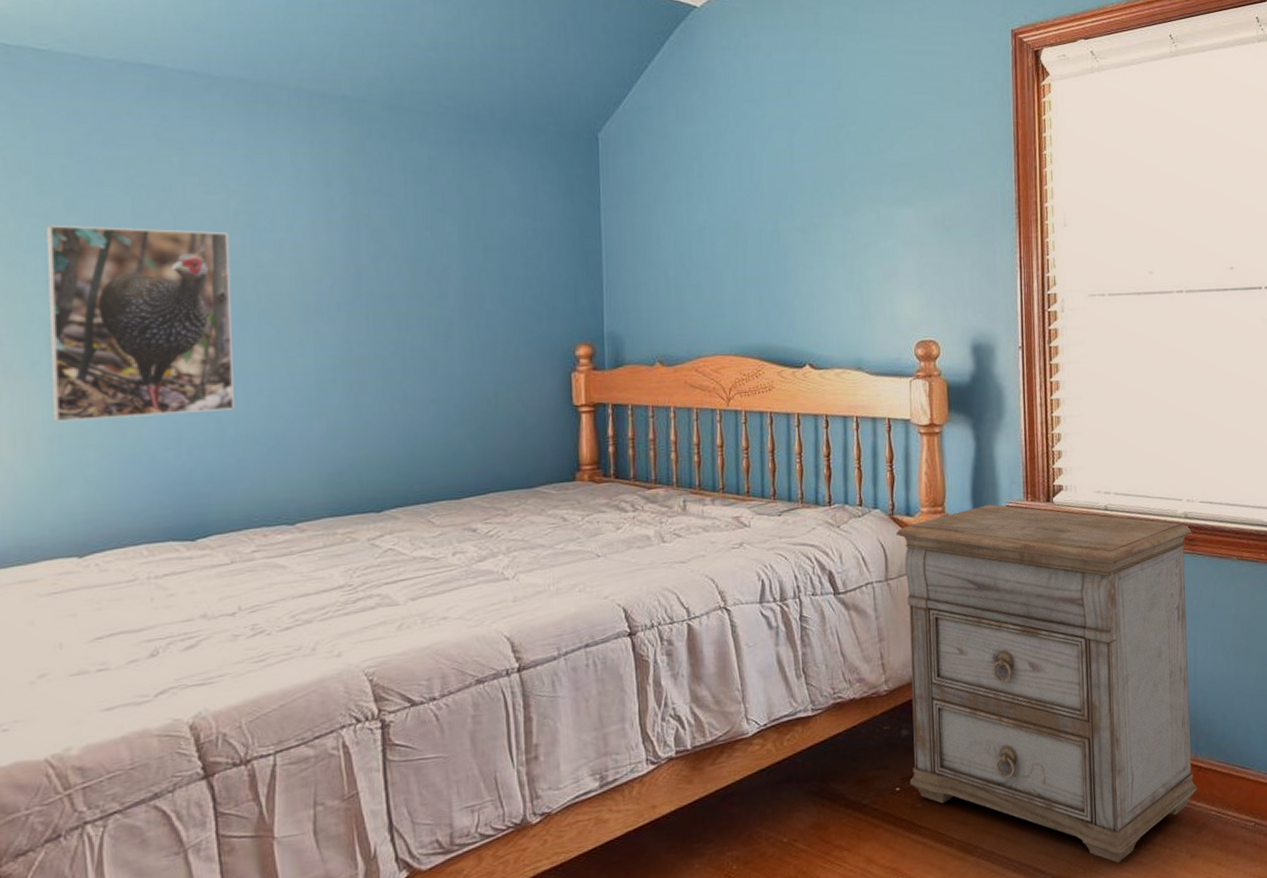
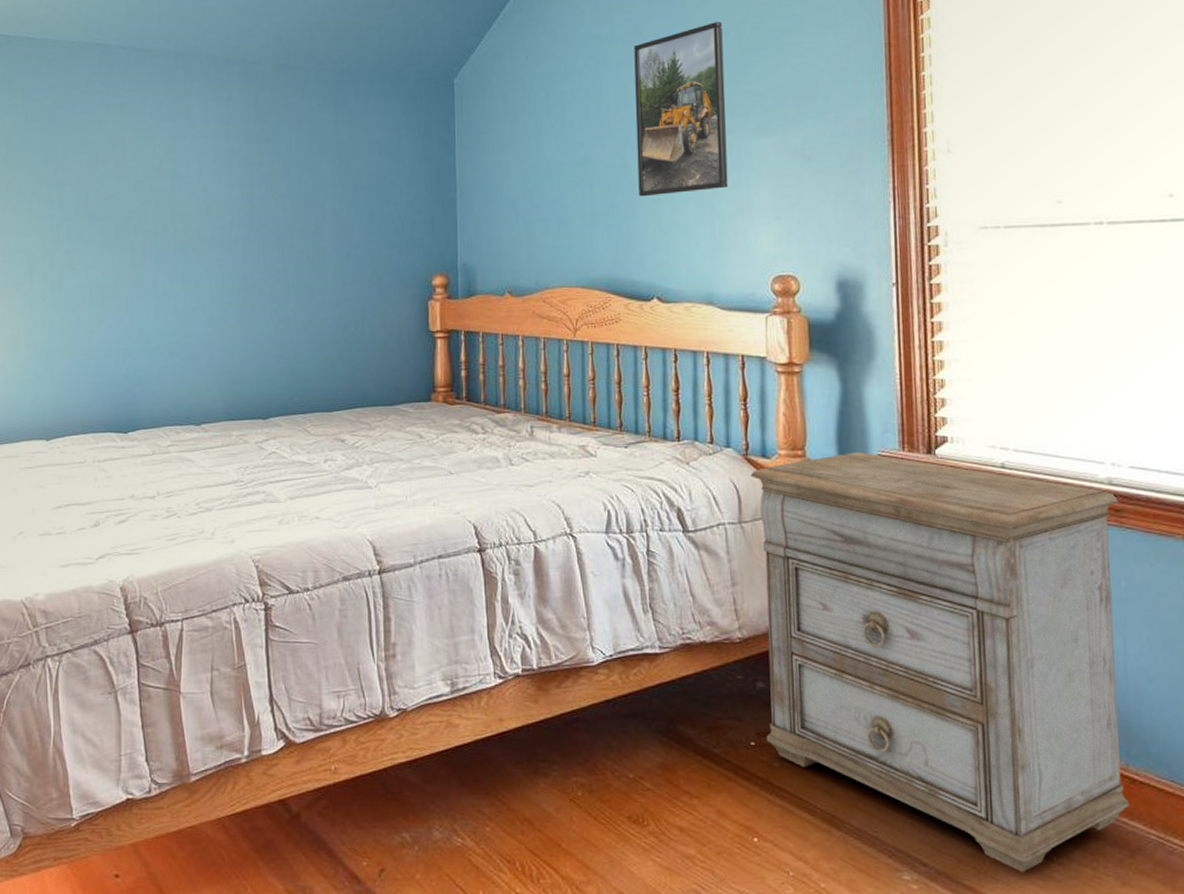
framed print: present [47,224,234,423] -> none [30,174,157,331]
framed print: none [786,91,876,263] -> present [634,22,729,197]

